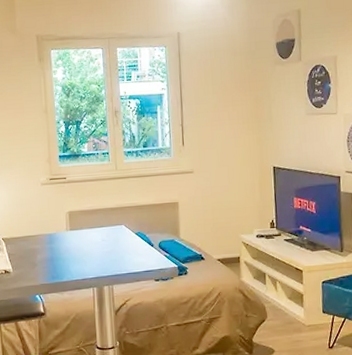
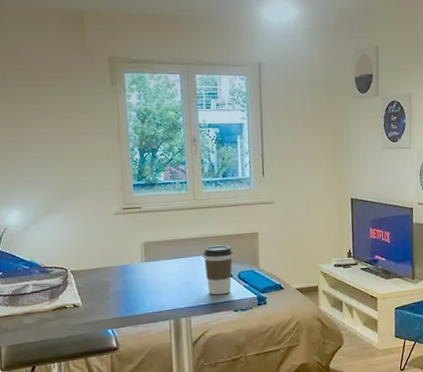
coffee cup: none [124,214,154,264] -> present [203,245,233,295]

